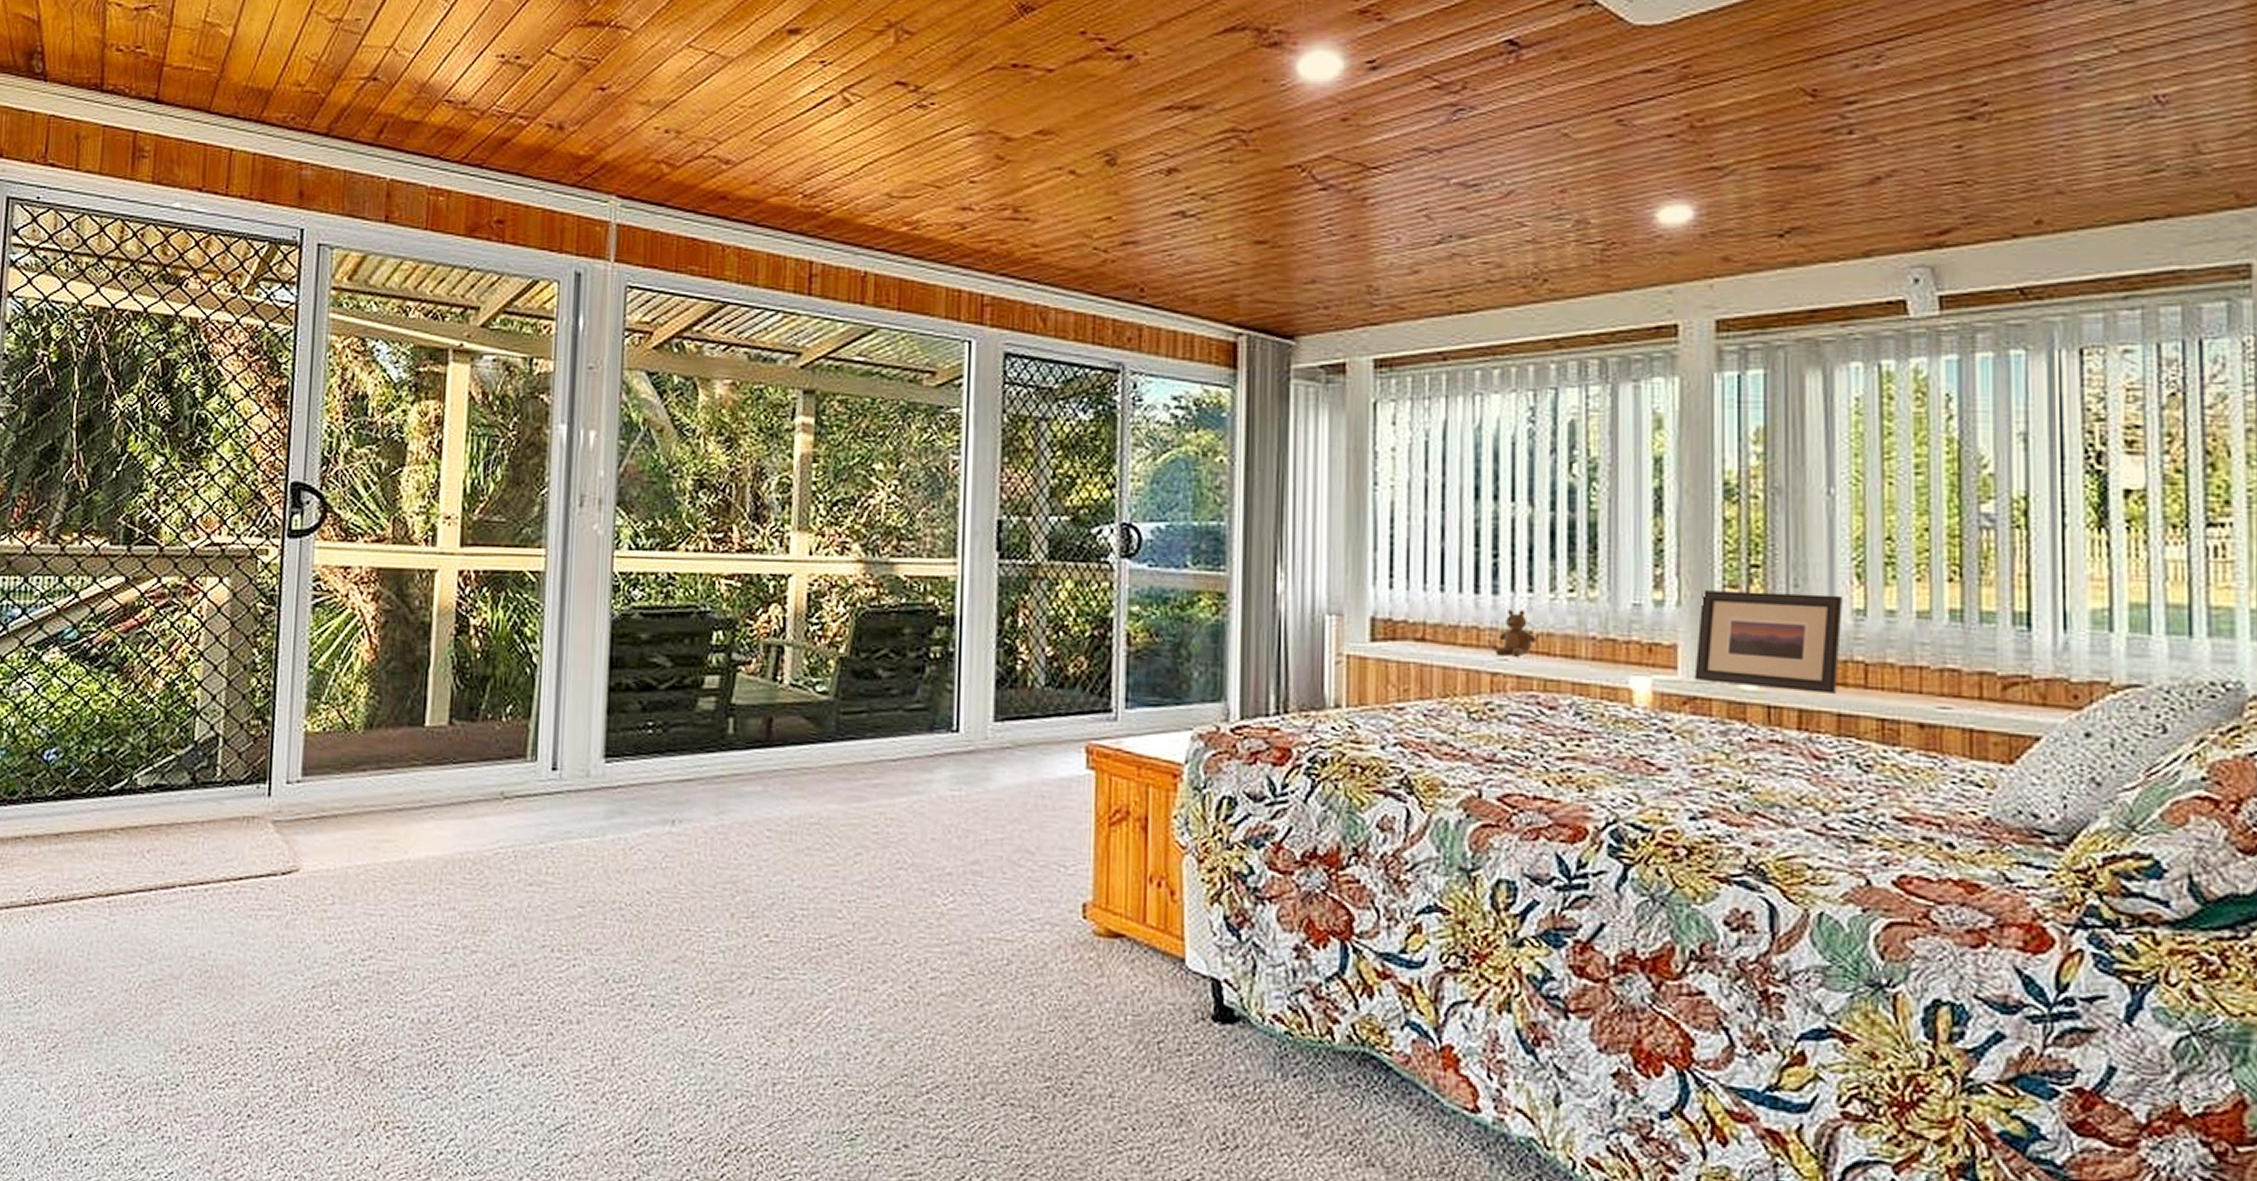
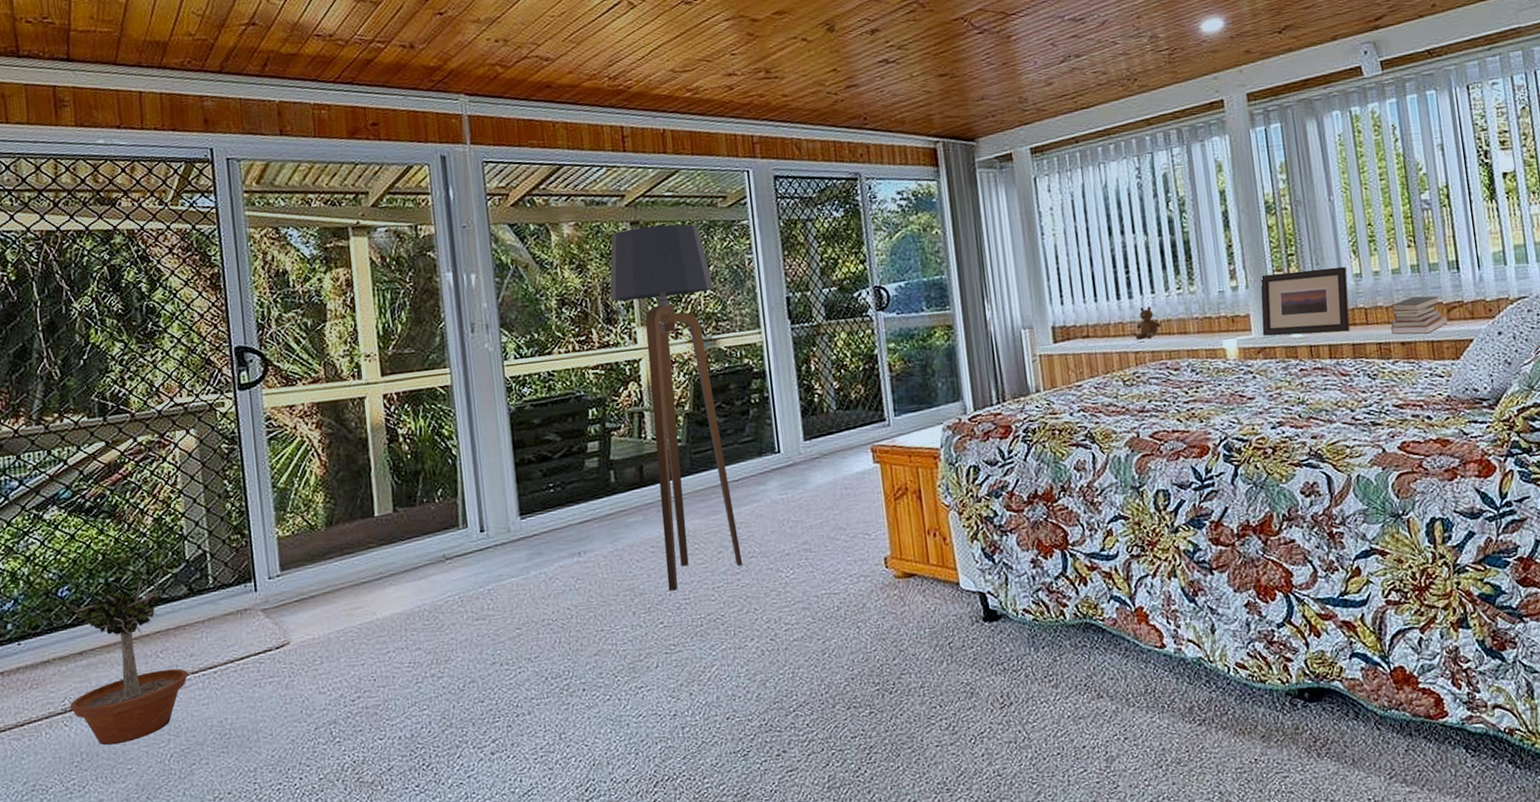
potted tree: none [35,747,174,958] -> present [70,568,188,746]
floor lamp: none [762,399,902,895] -> present [610,224,743,591]
books: none [1904,657,2002,717] -> present [1391,296,1449,334]

